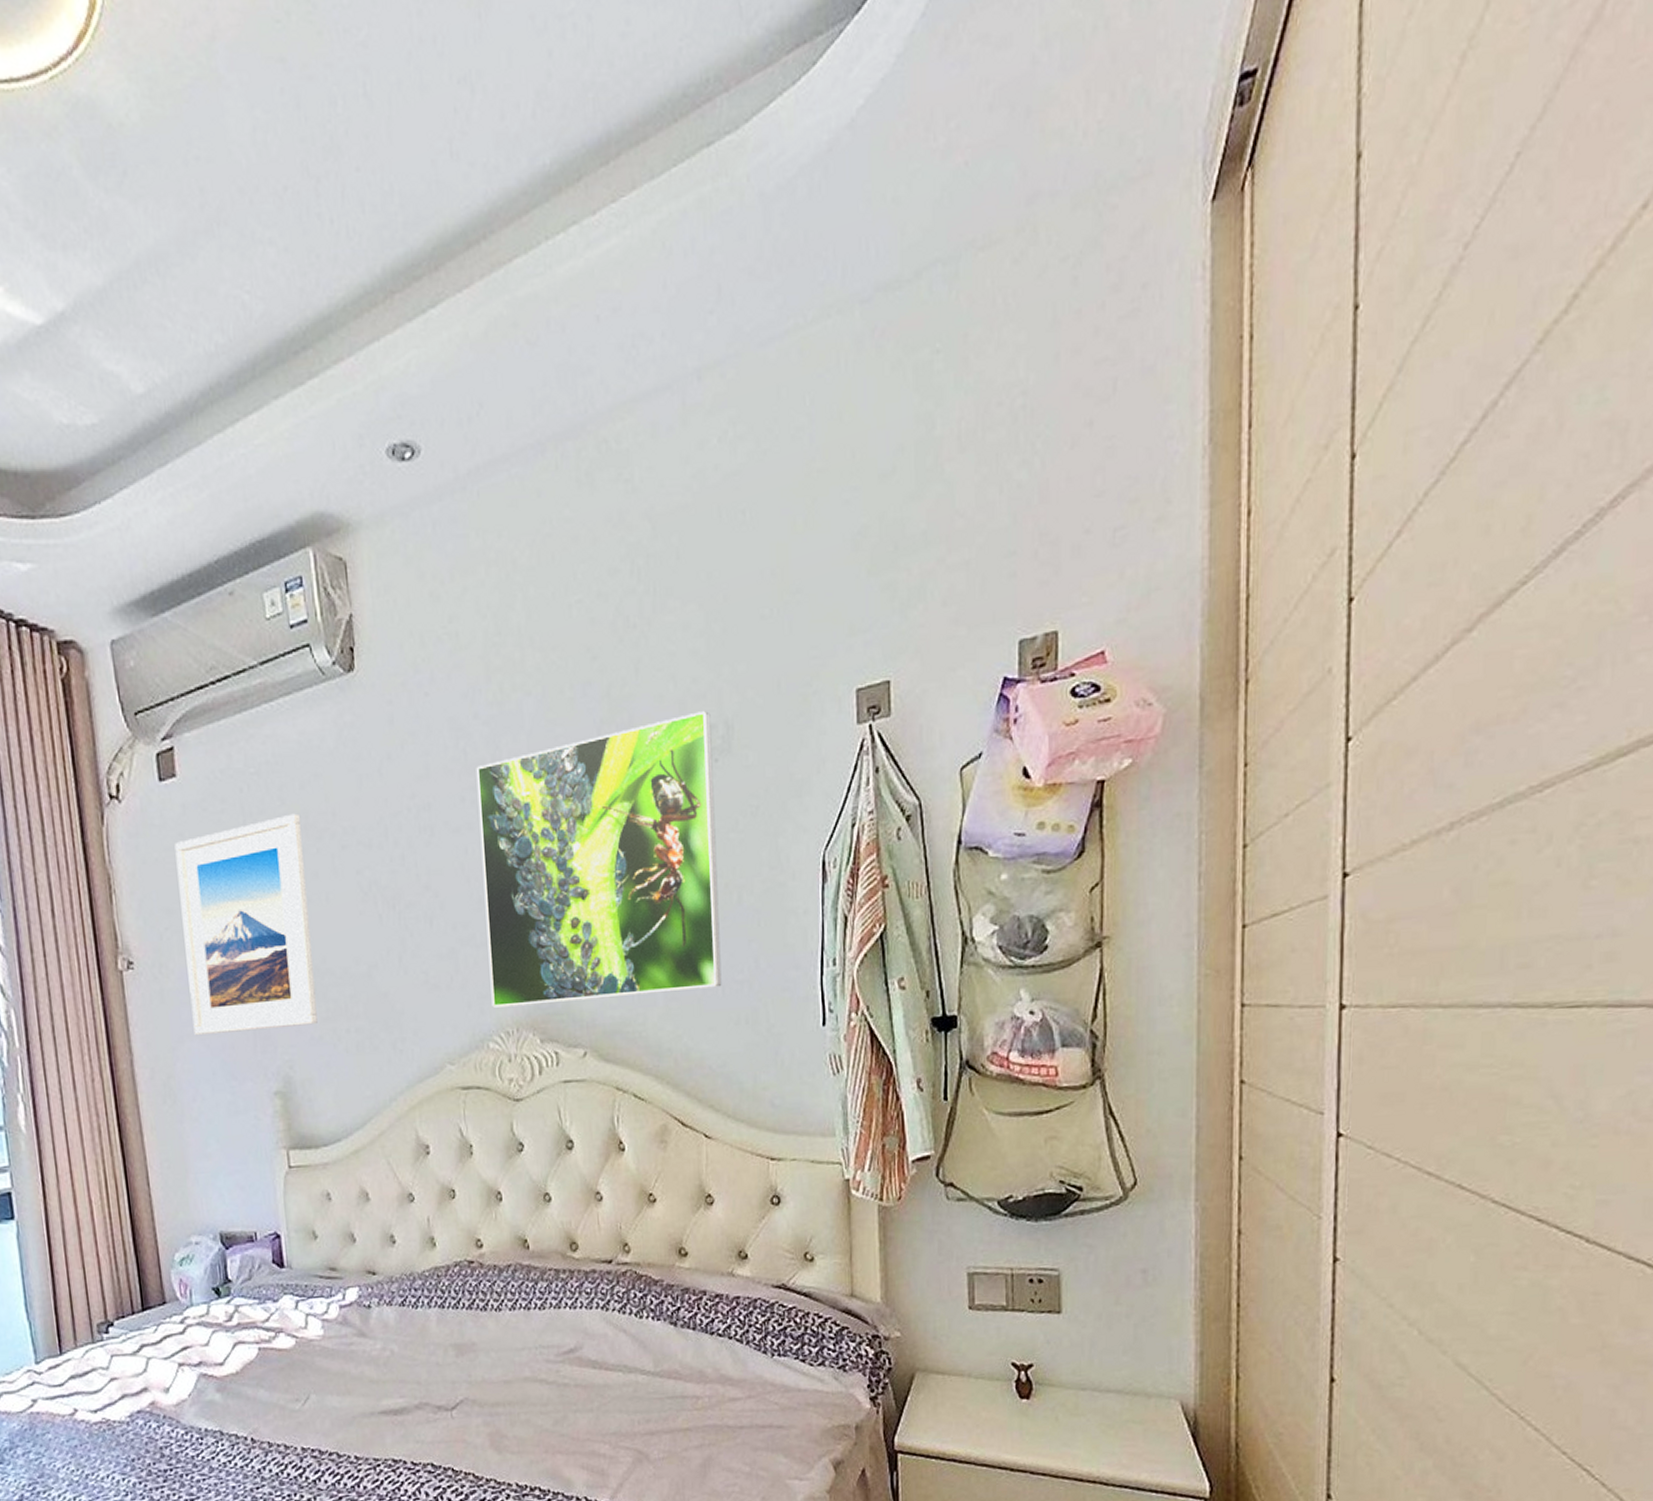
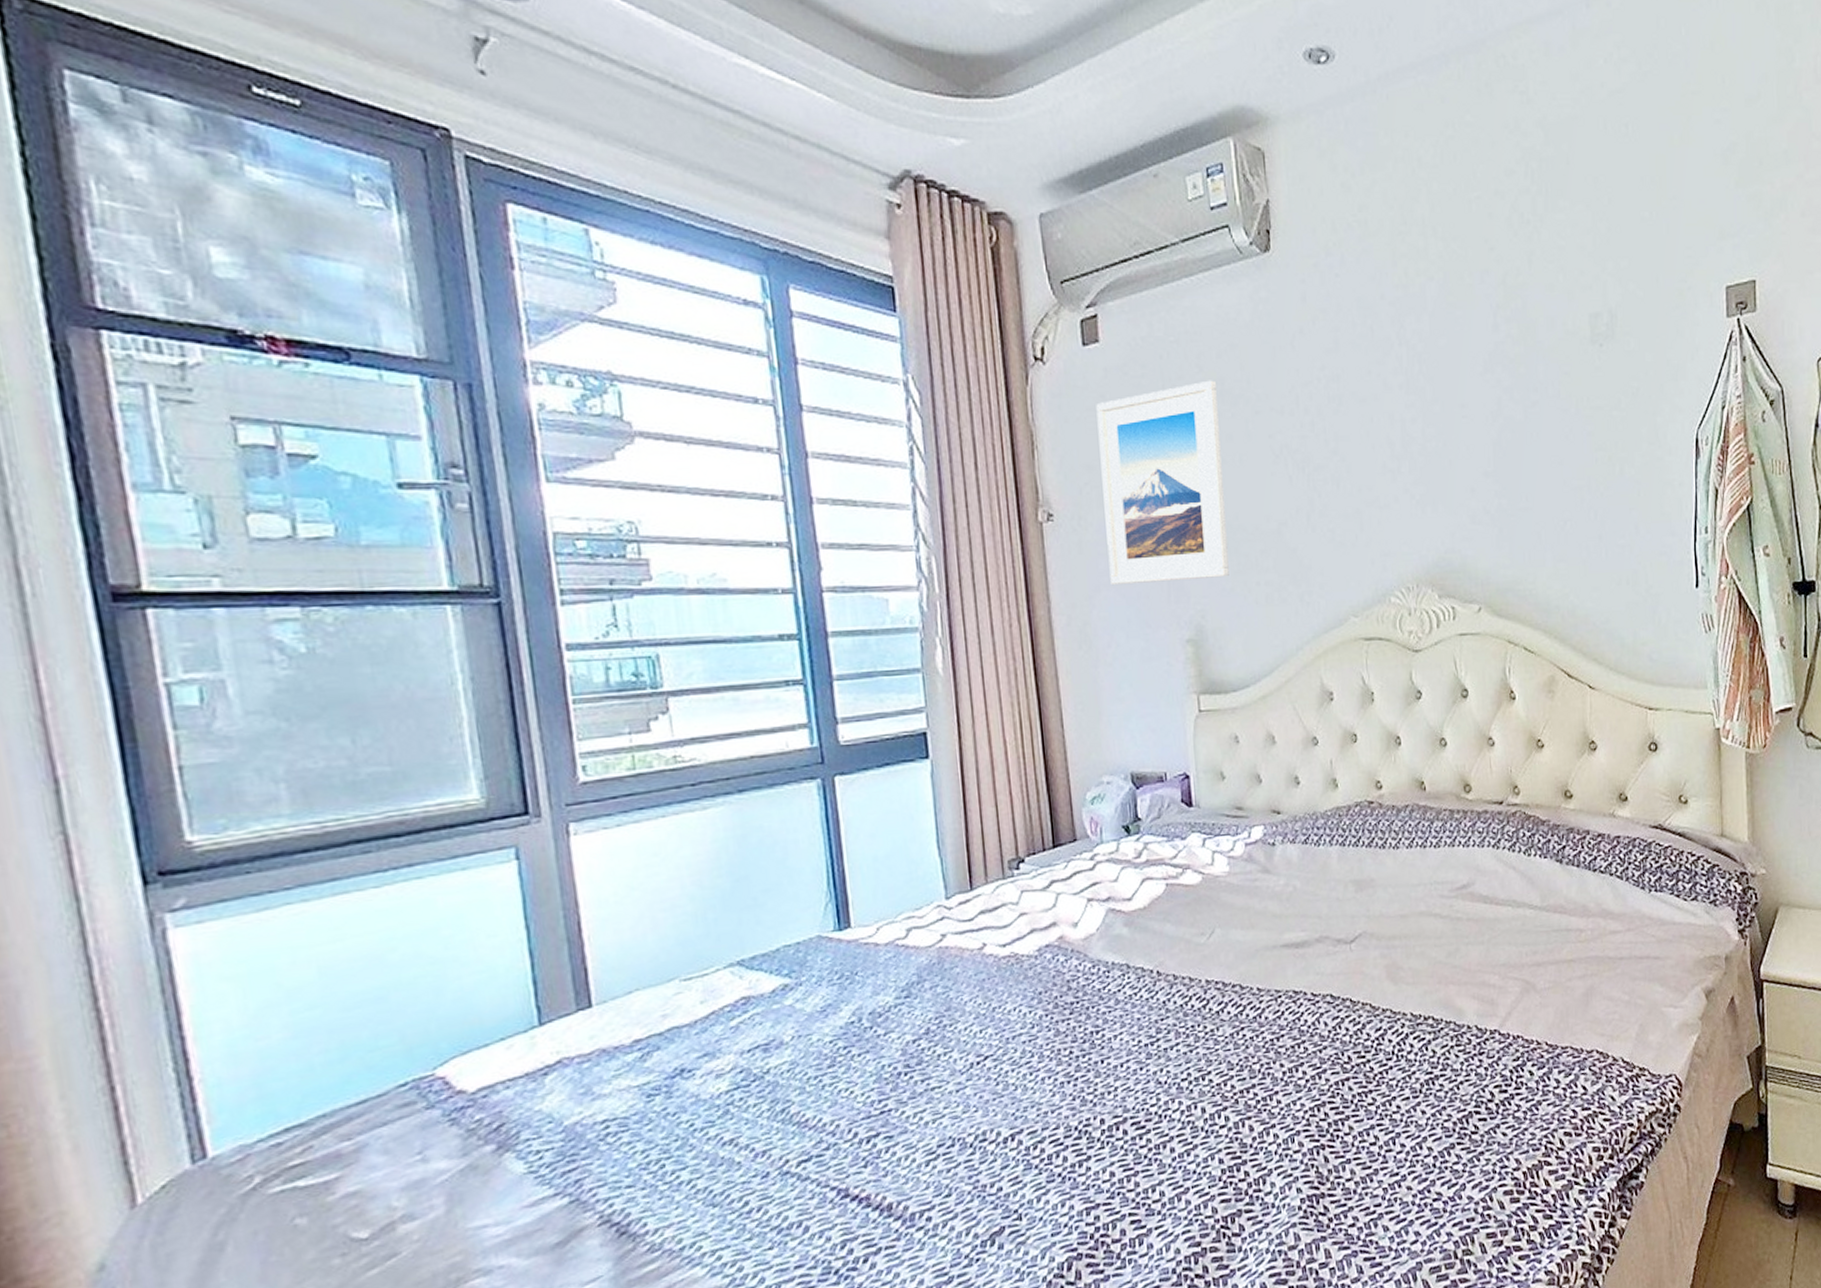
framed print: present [476,711,722,1008] -> none [1382,301,1605,565]

